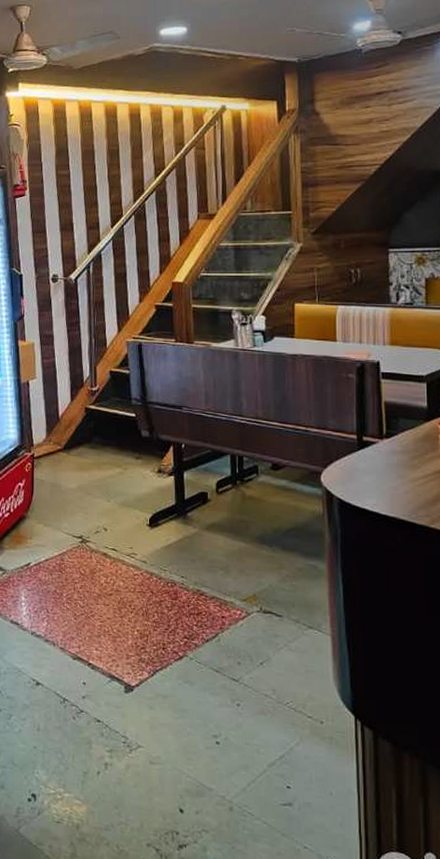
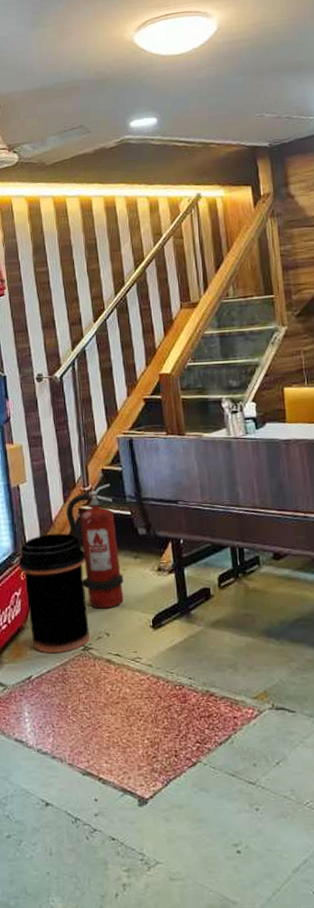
trash can: none [24,429,89,543] -> present [19,533,90,652]
fire extinguisher: none [73,385,124,505] -> present [66,483,124,609]

